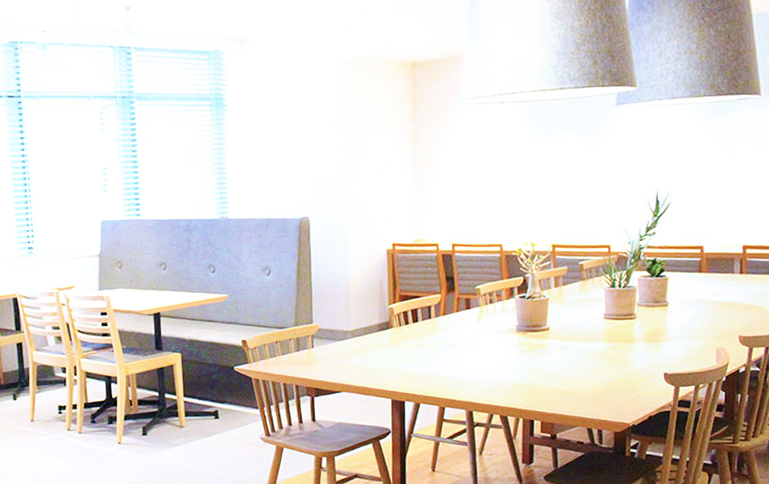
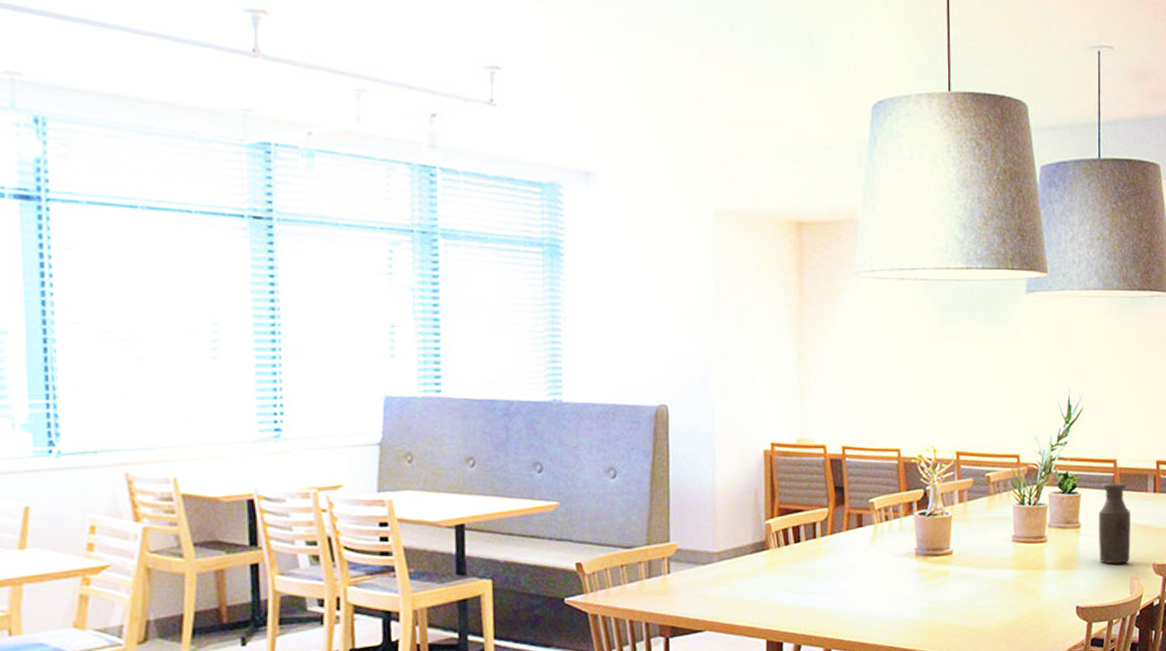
bottle: none [685,265,717,337] -> present [1098,482,1131,565]

